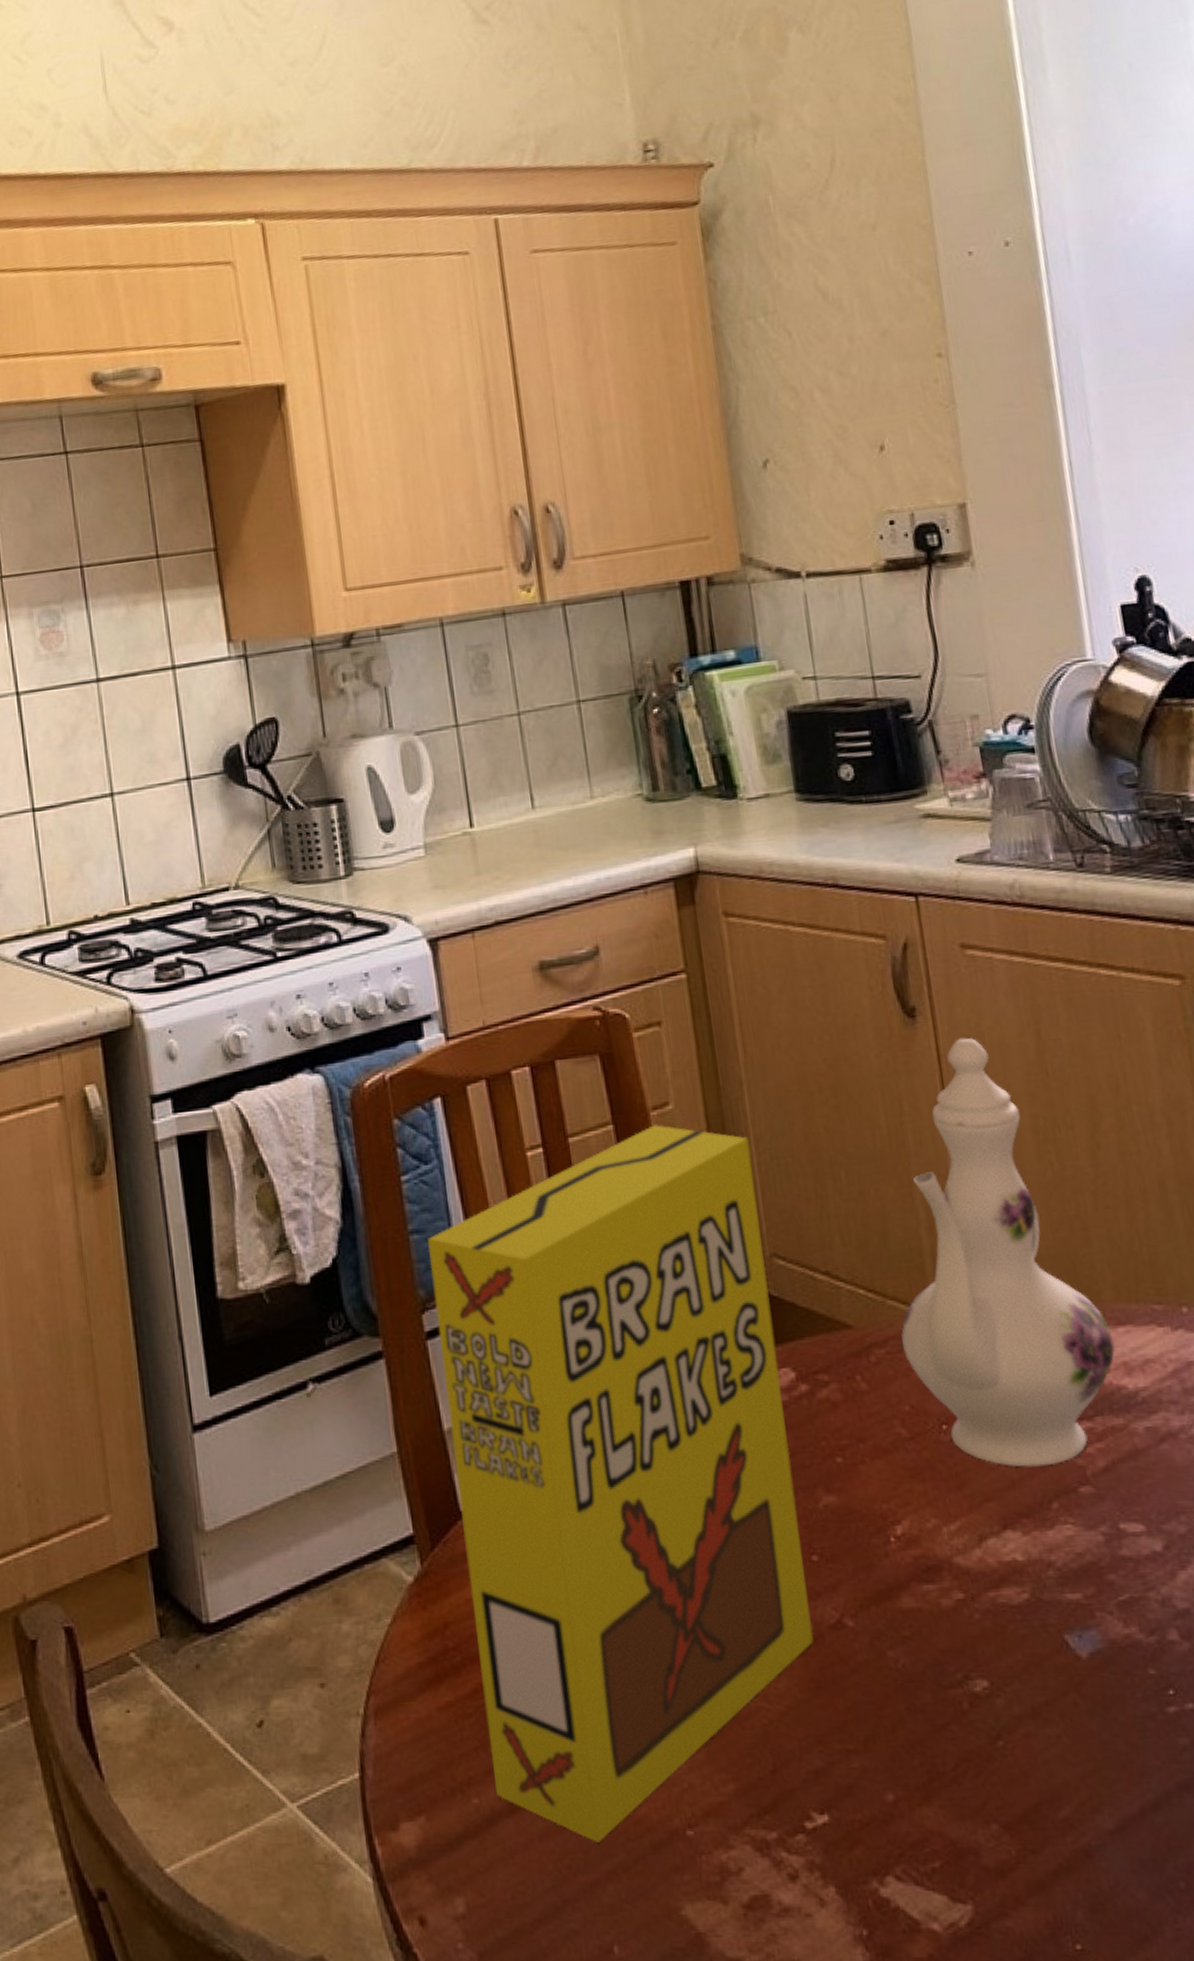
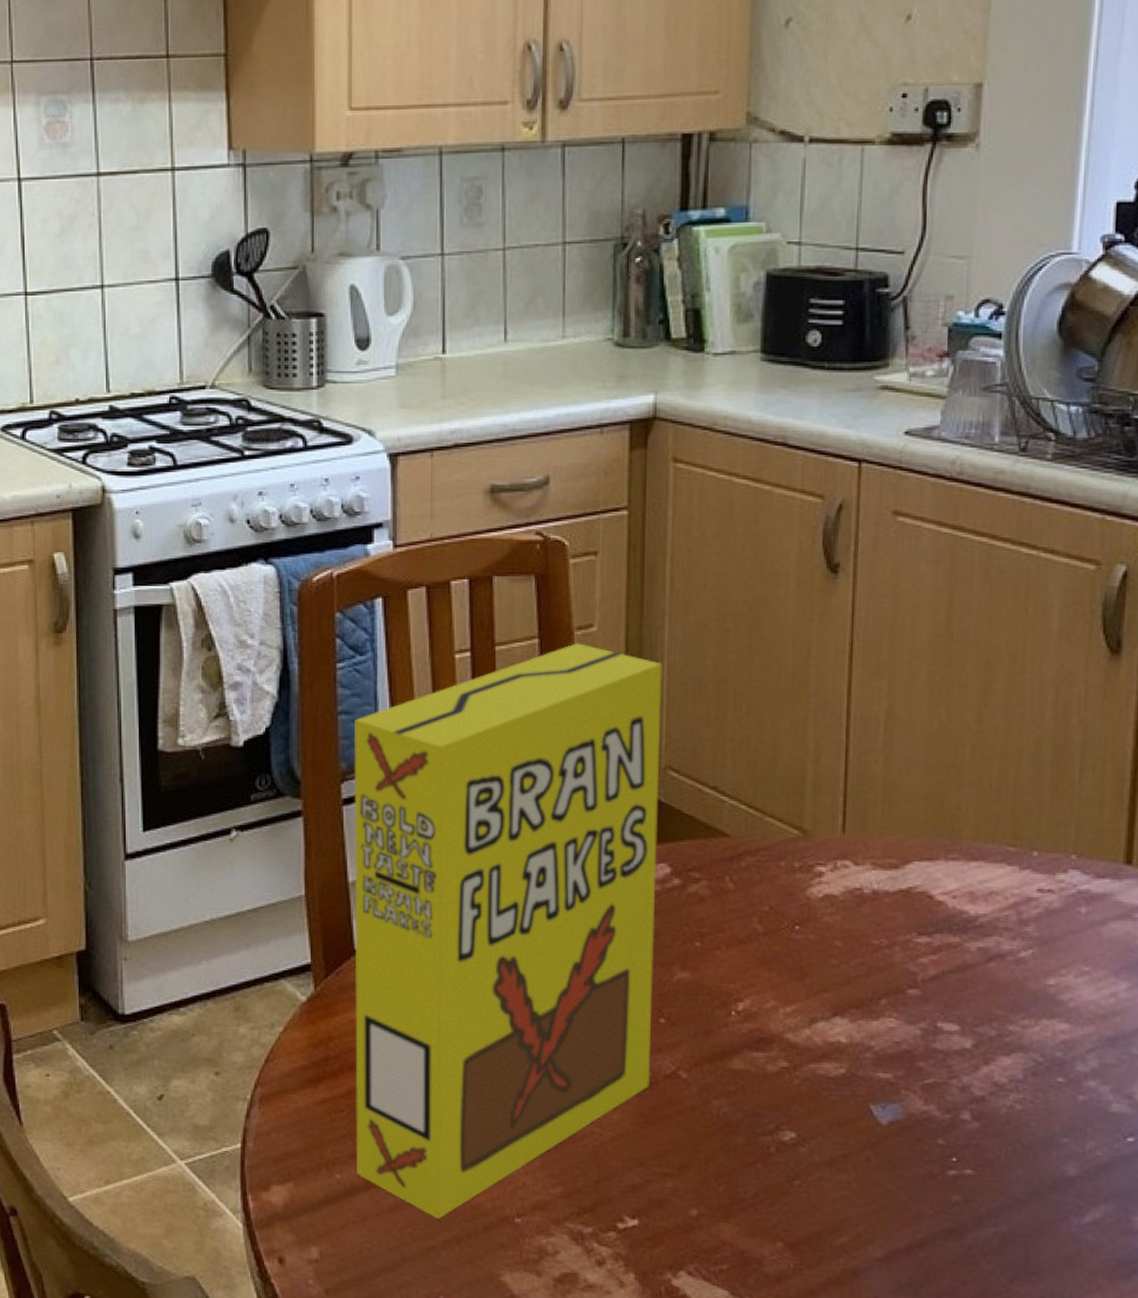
ewer: present [900,1037,1116,1467] -> none [771,596,966,969]

